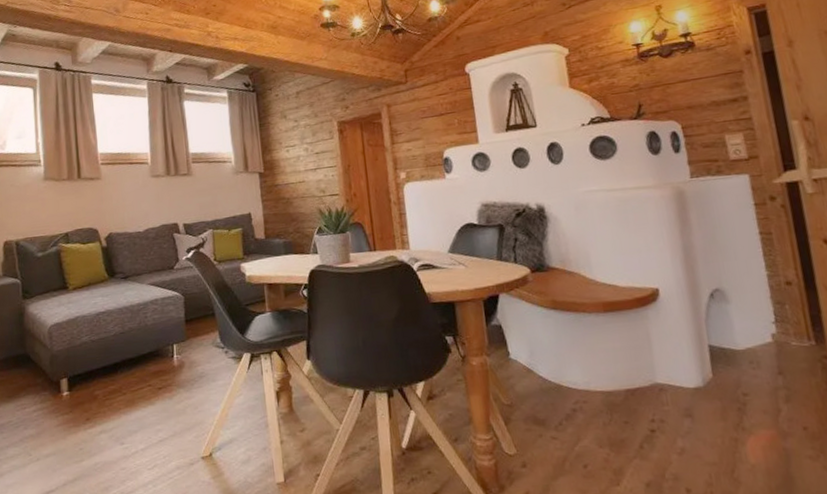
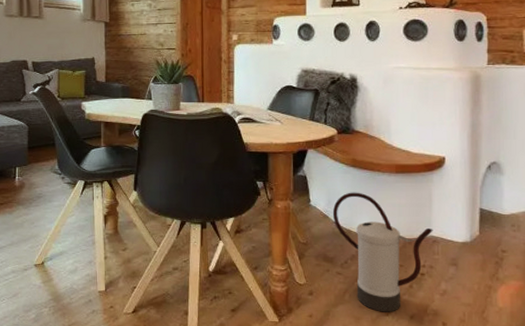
watering can: none [536,338,658,482] -> present [332,192,433,312]

